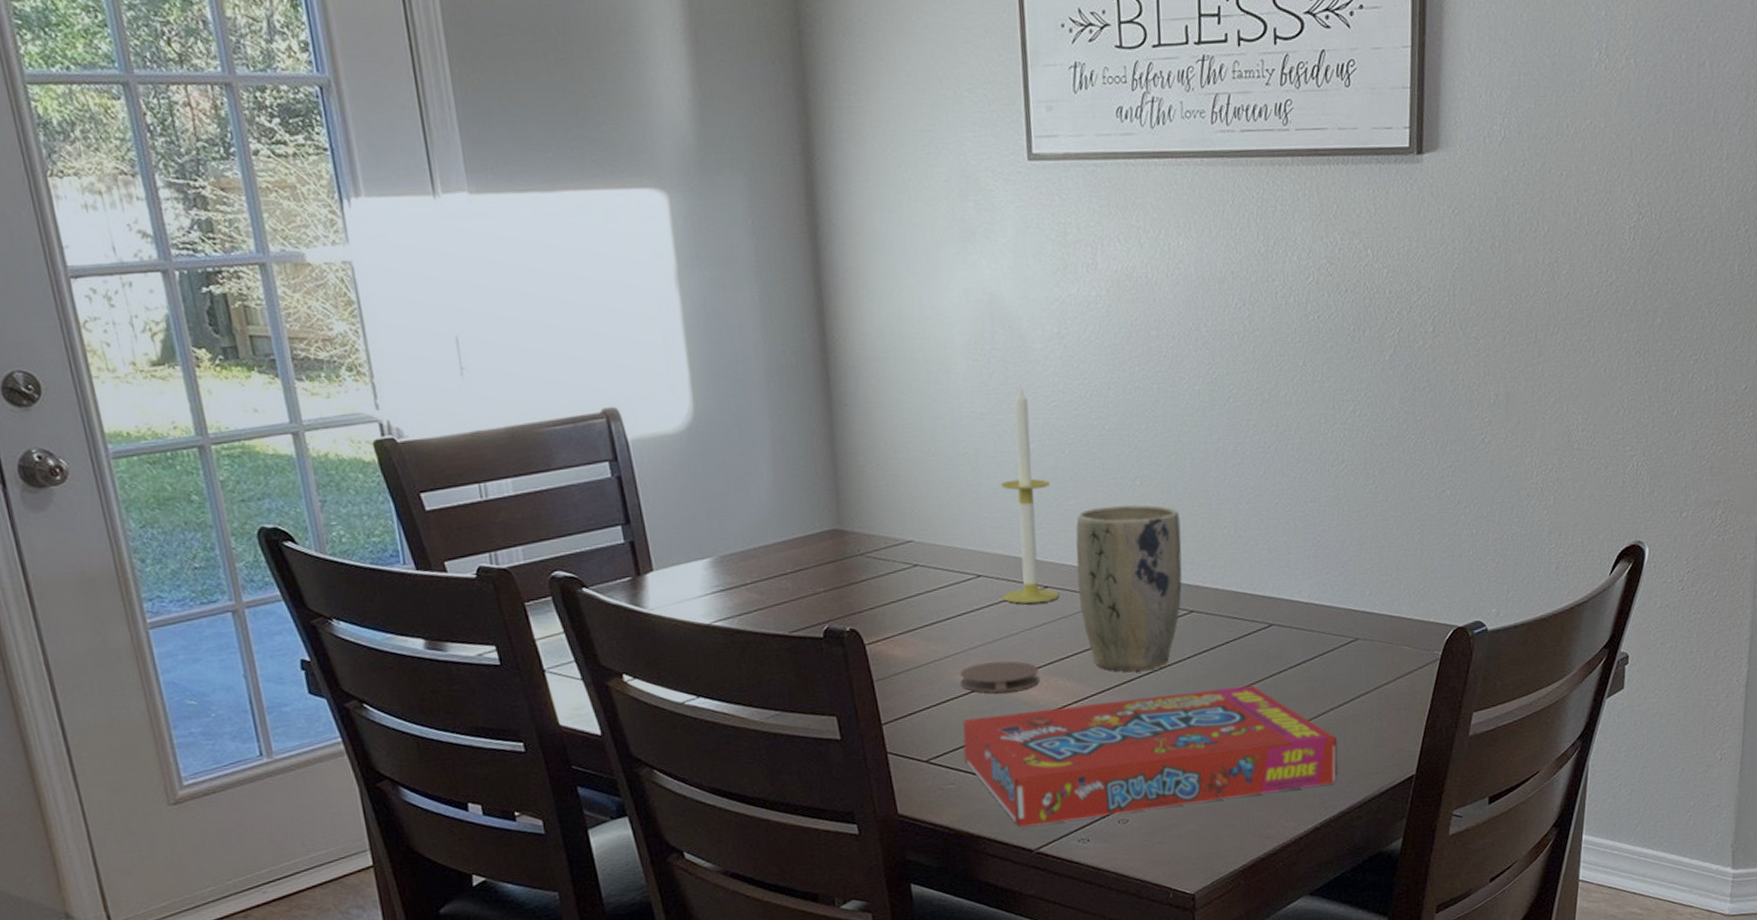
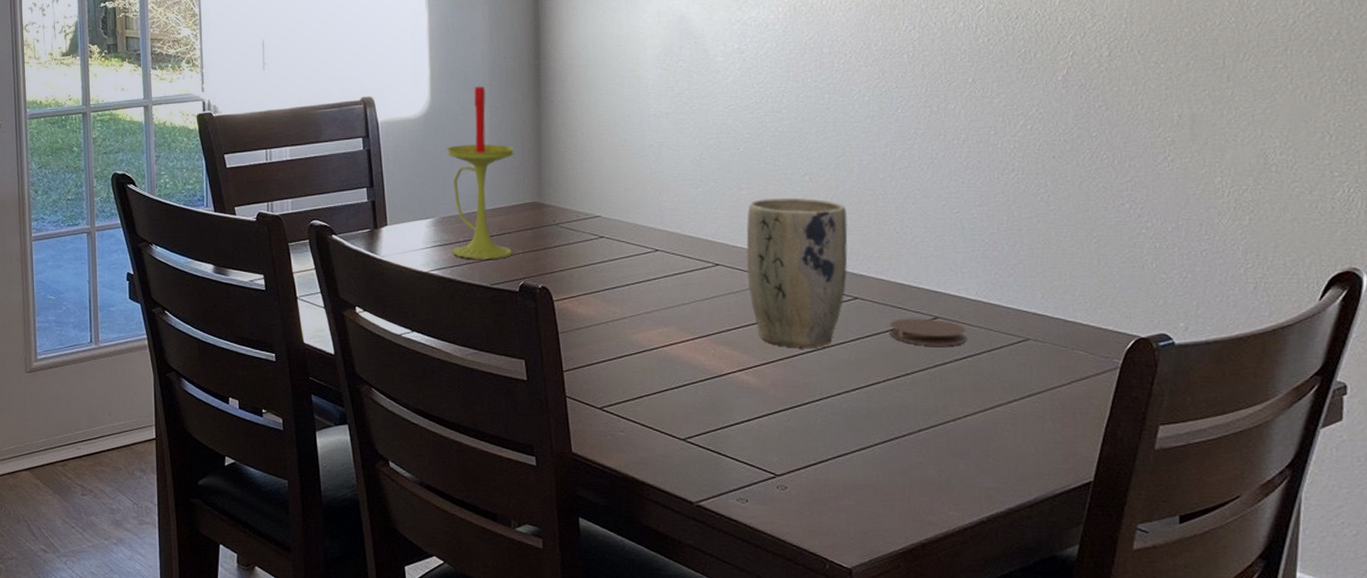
candle: none [720,387,812,604] -> present [447,84,515,259]
coaster: present [959,661,1040,693] -> none [634,327,707,354]
snack box: present [963,685,1338,827] -> none [634,372,1007,480]
candle: present [1001,385,1059,604] -> none [677,91,729,279]
coaster: none [1225,626,1300,656] -> present [889,318,967,346]

